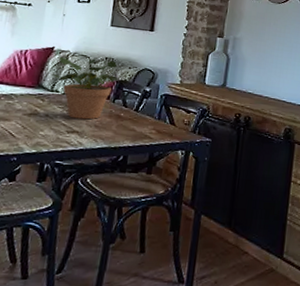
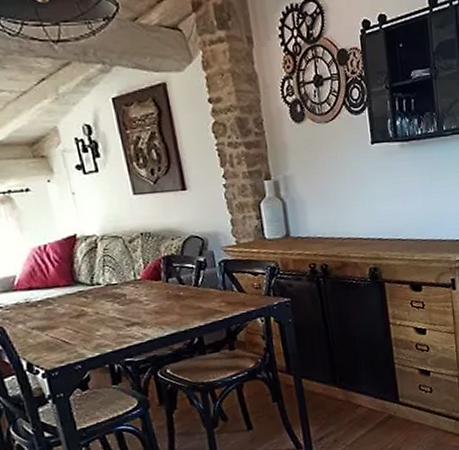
potted plant: present [50,56,121,120] -> none [83,235,166,310]

